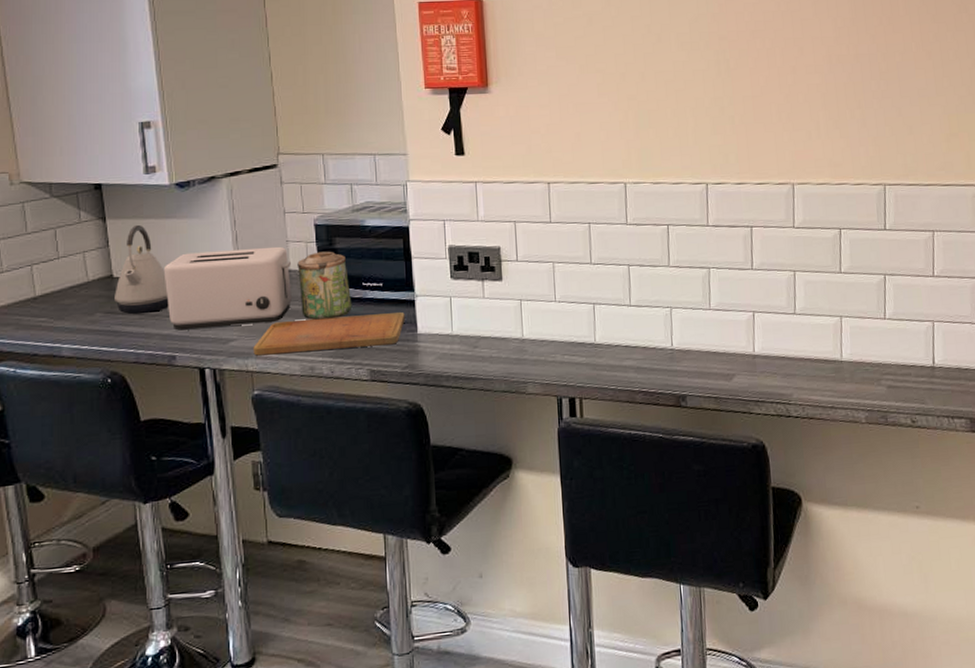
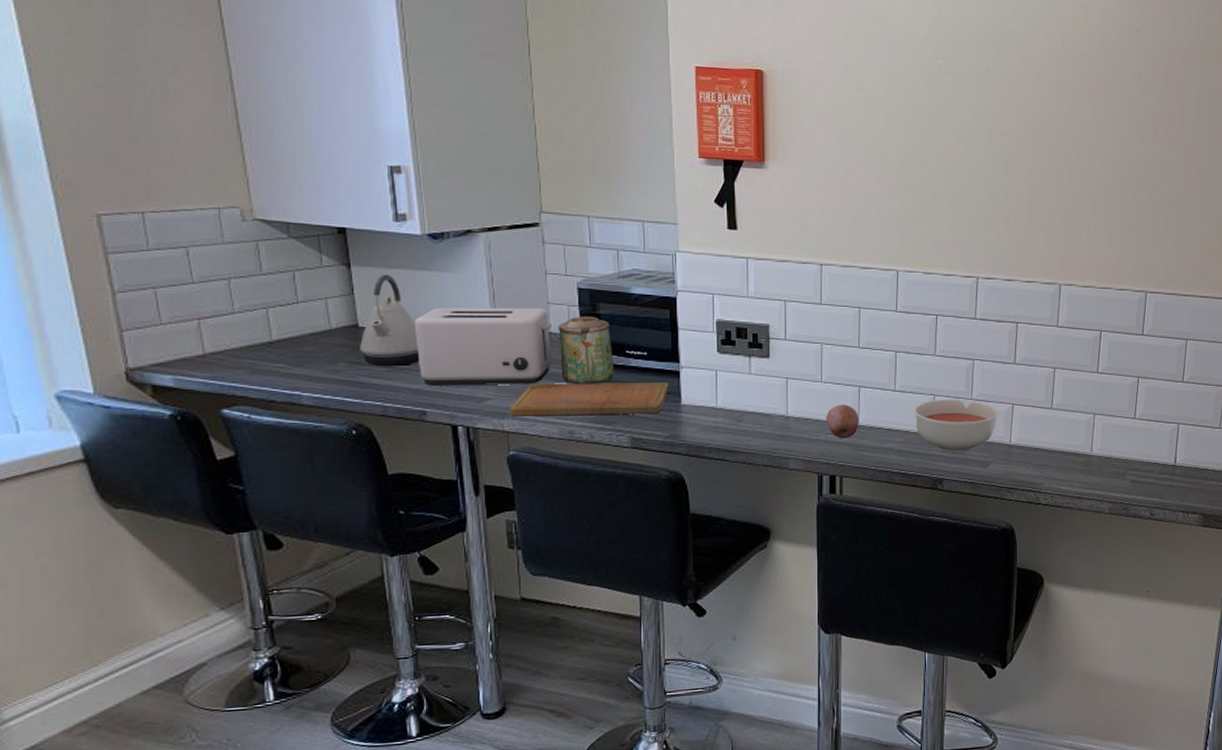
fruit: none [561,323,596,360] -> present [825,404,859,439]
bowl: none [651,310,739,368] -> present [914,399,998,453]

